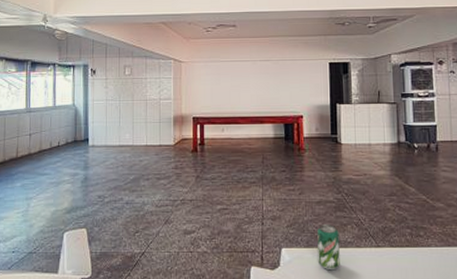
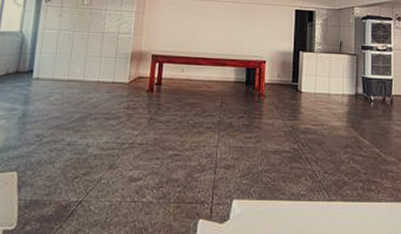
beverage can: present [317,224,340,271] -> none [269,175,293,225]

